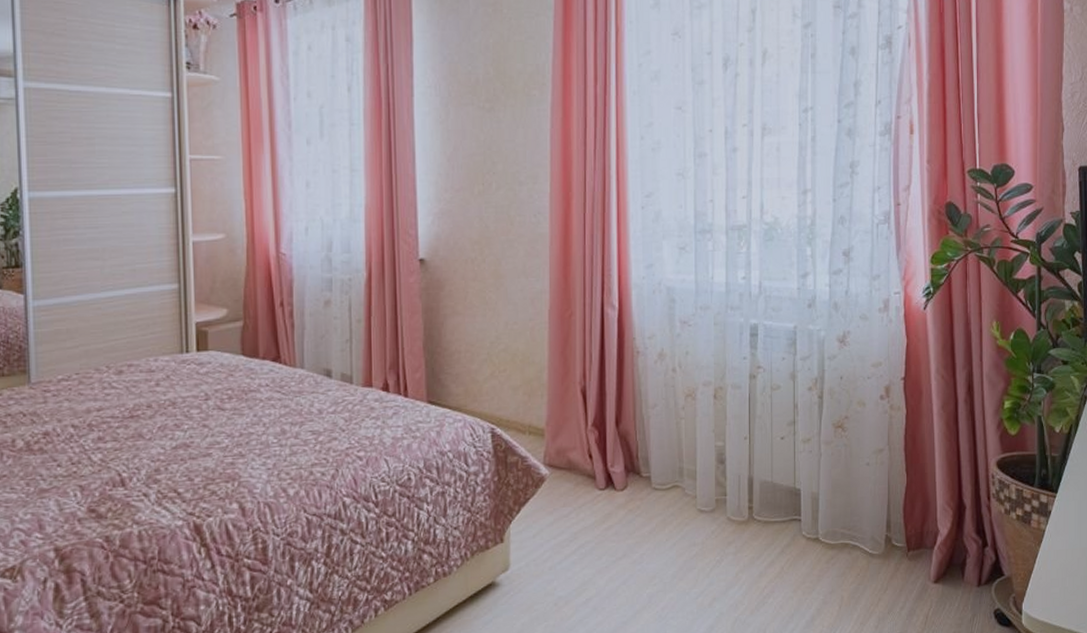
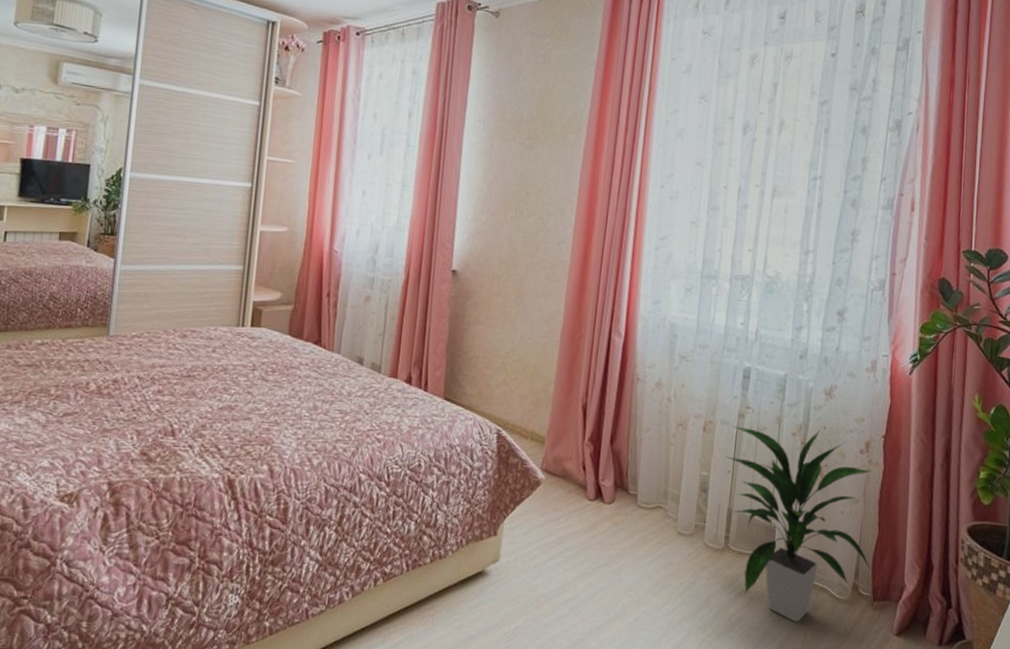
indoor plant: none [742,380,904,586] -> present [727,426,872,623]

